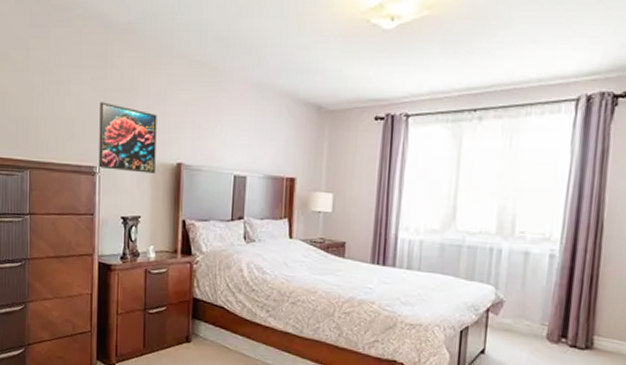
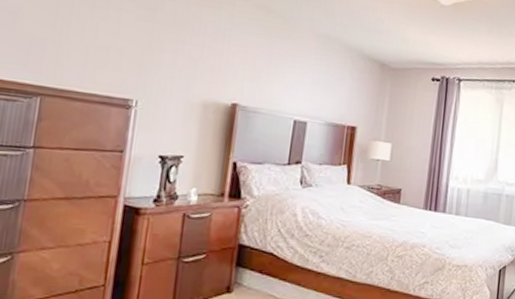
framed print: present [98,102,157,174] -> none [135,32,213,112]

